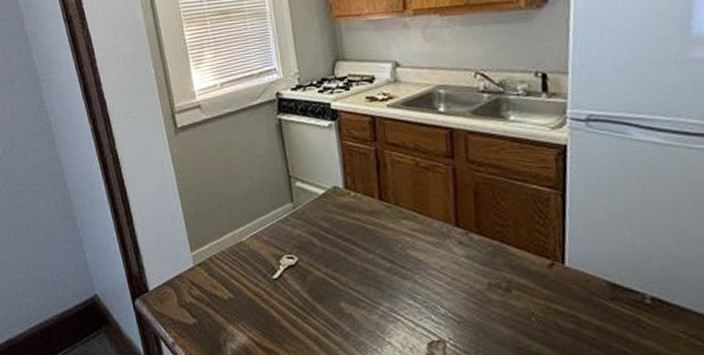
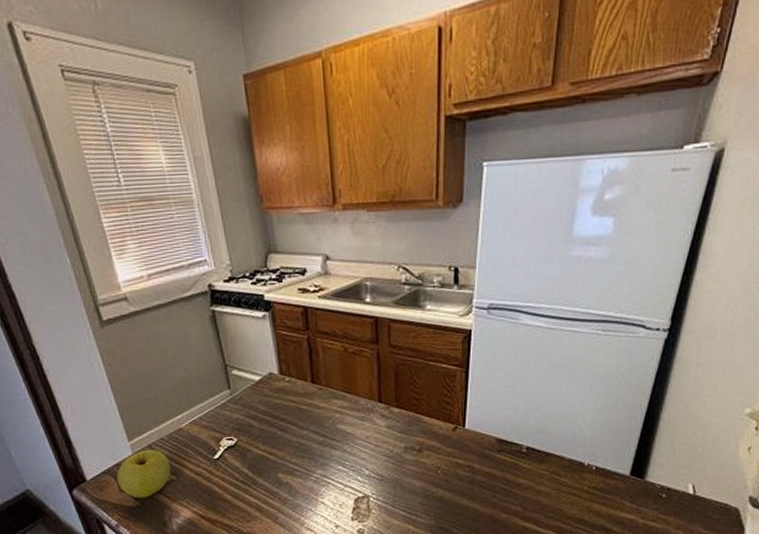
apple: none [177,262,230,316] -> present [117,449,171,499]

